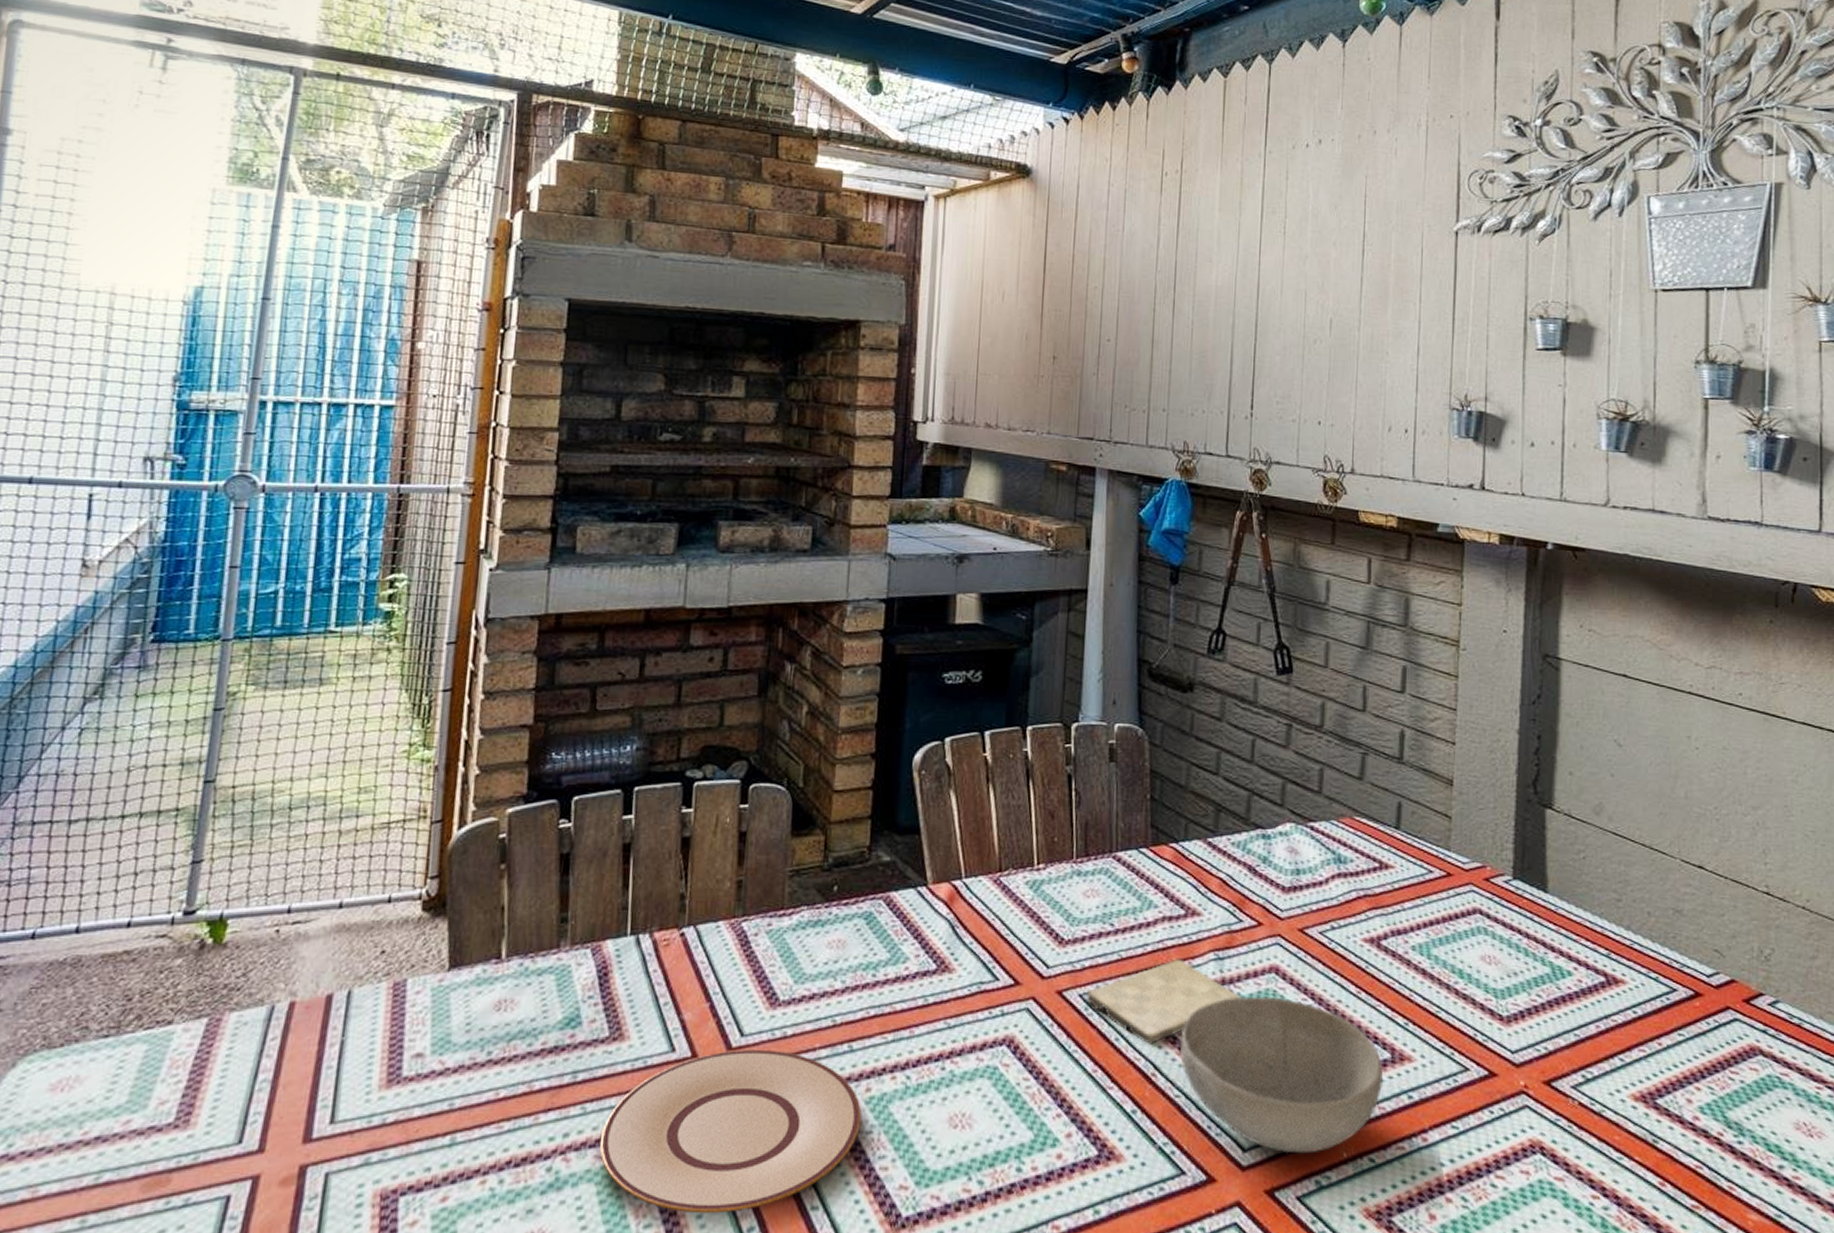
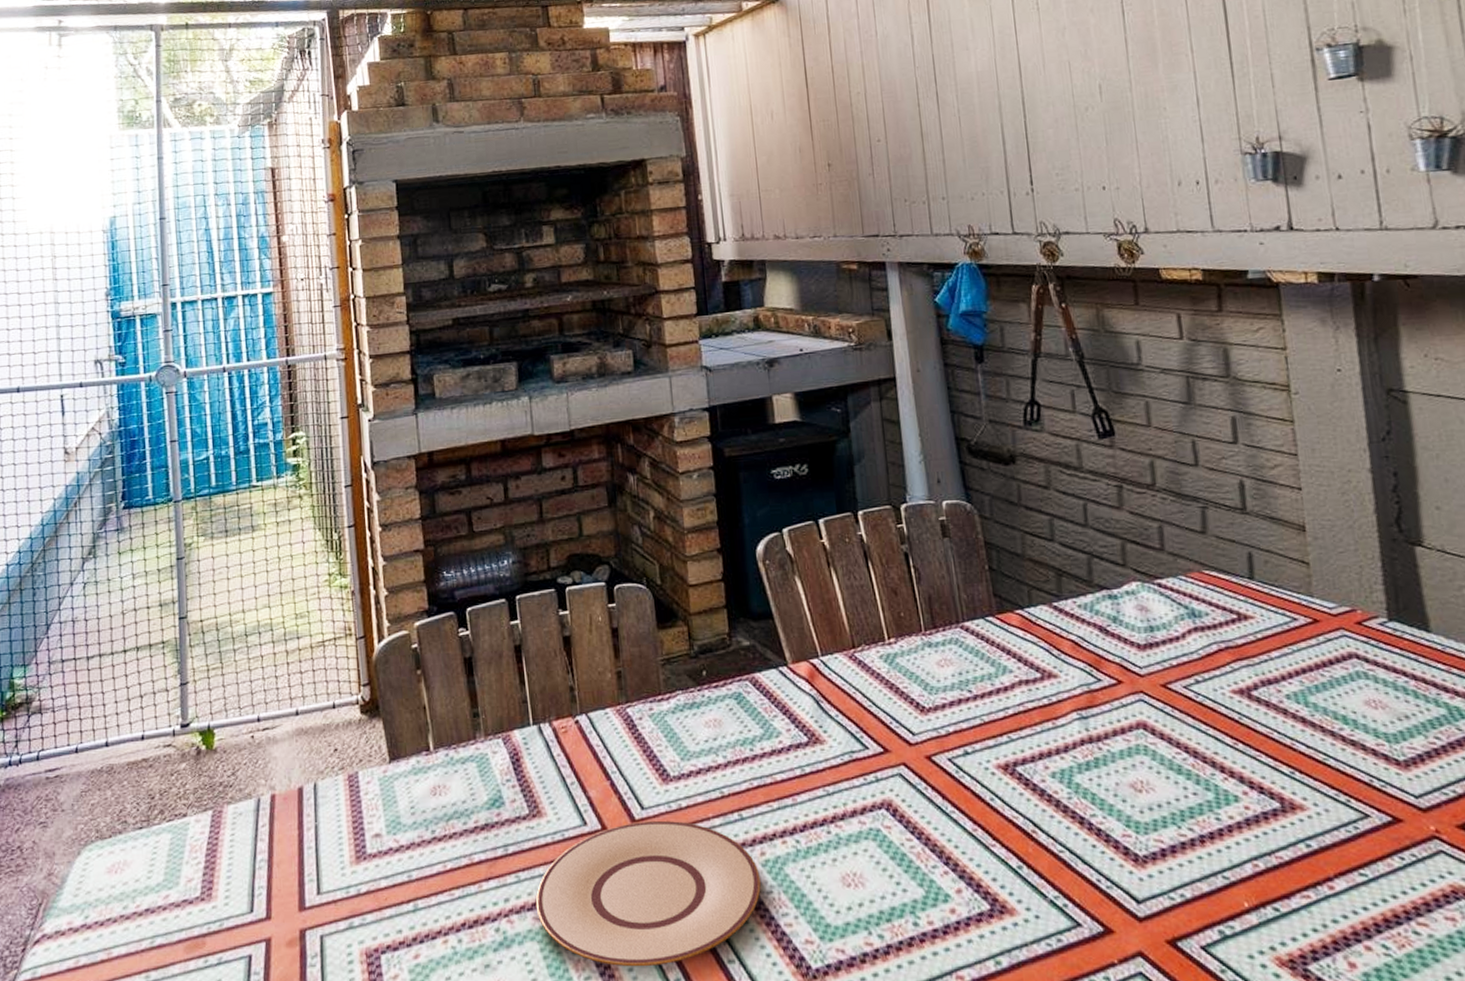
cutting board: present [1086,959,1242,1044] -> none [955,720,1112,803]
bowl: present [1179,996,1383,1154] -> none [1055,752,1276,904]

